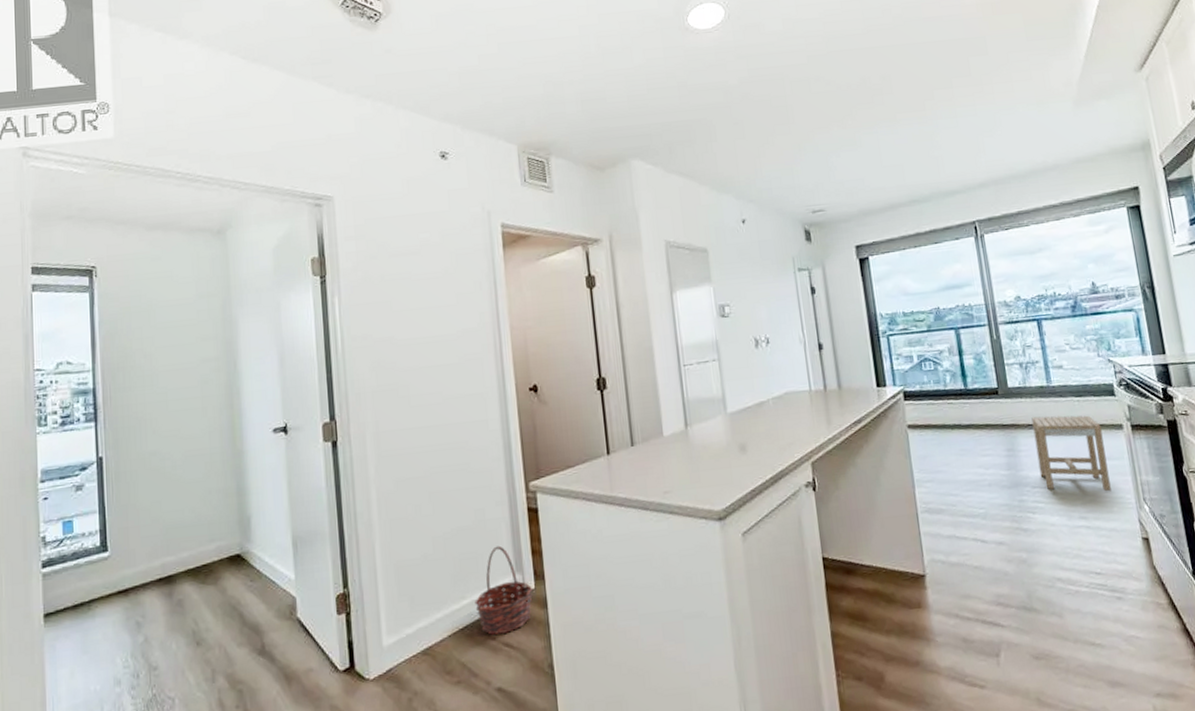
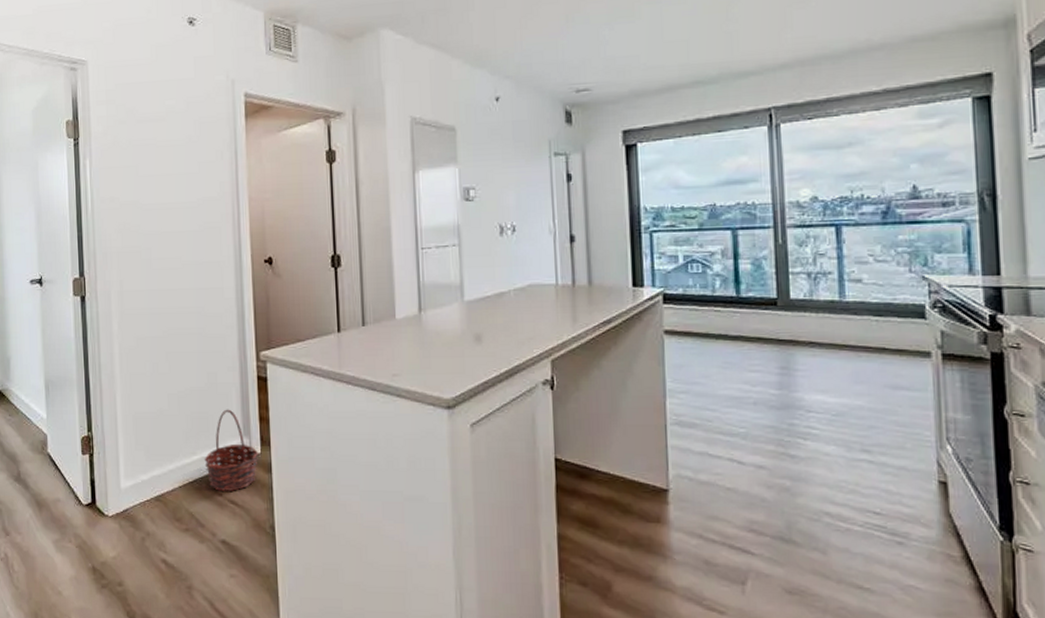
stool: present [1031,415,1111,492] -> none [815,334,906,426]

